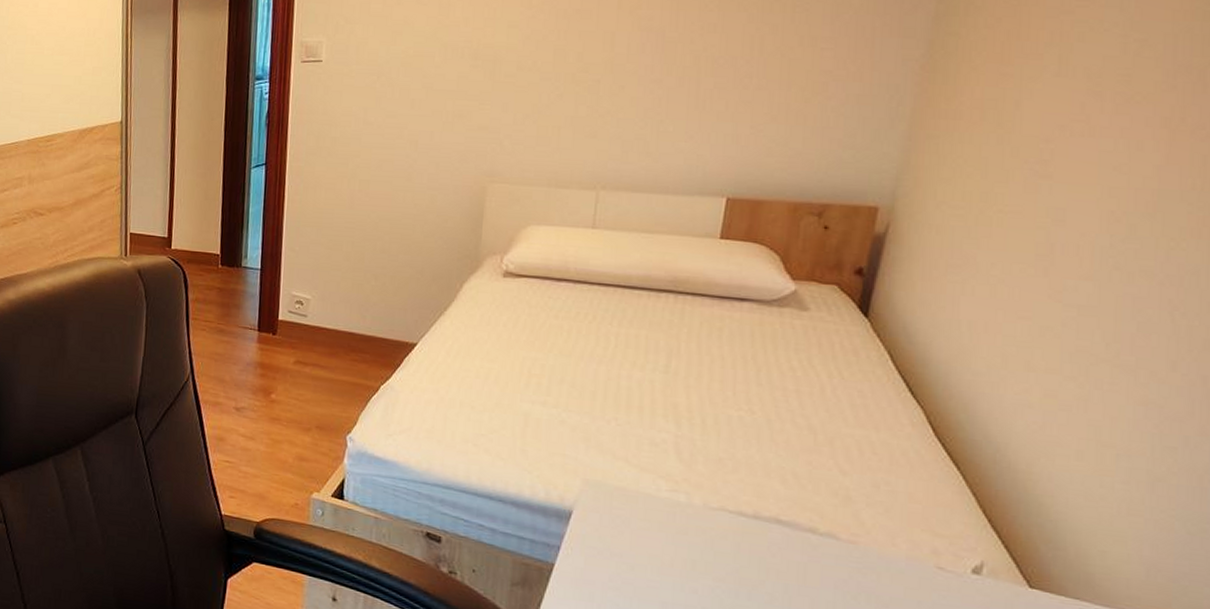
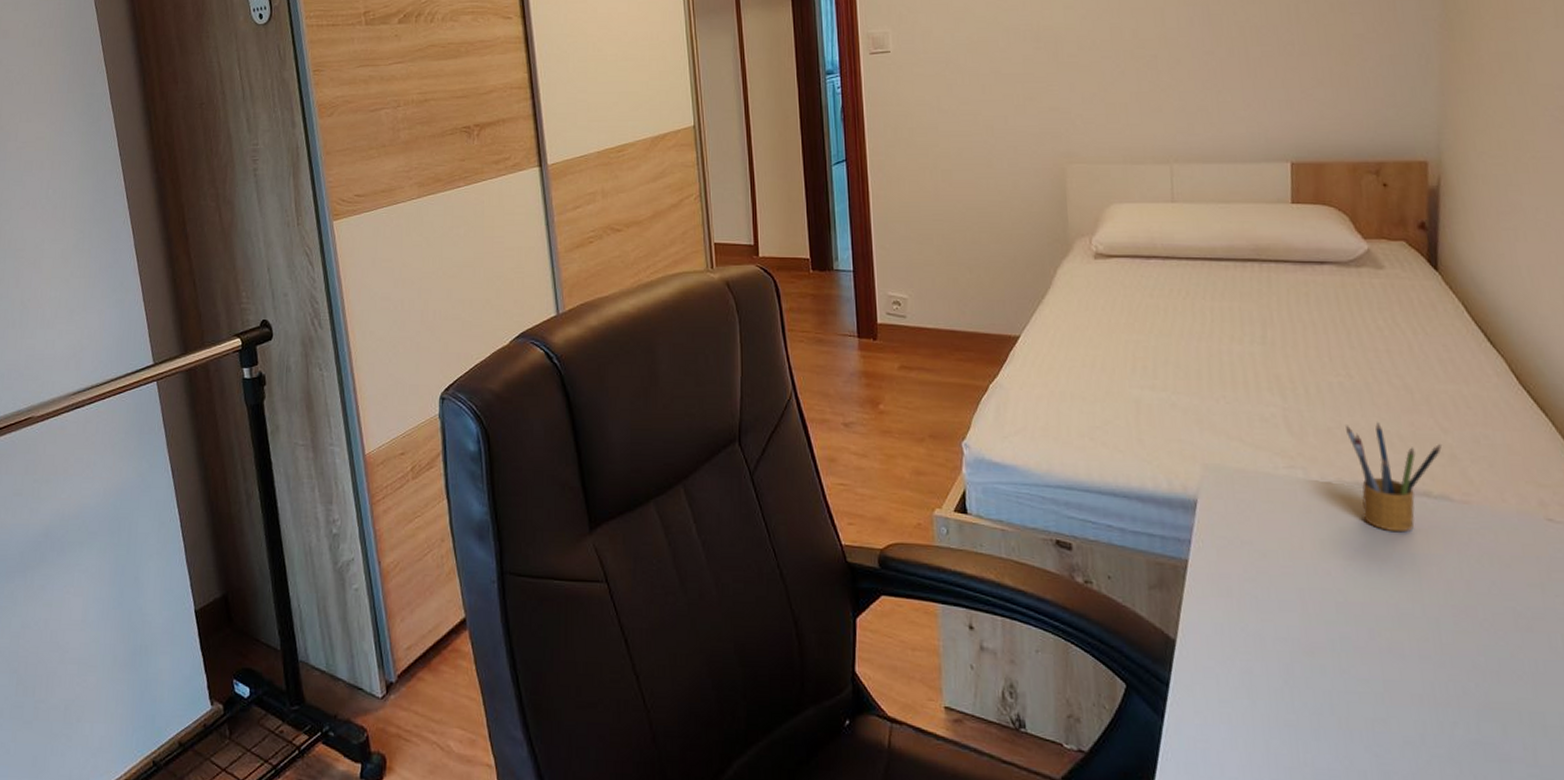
pencil box: none [738,457,839,563] -> present [1346,422,1443,533]

